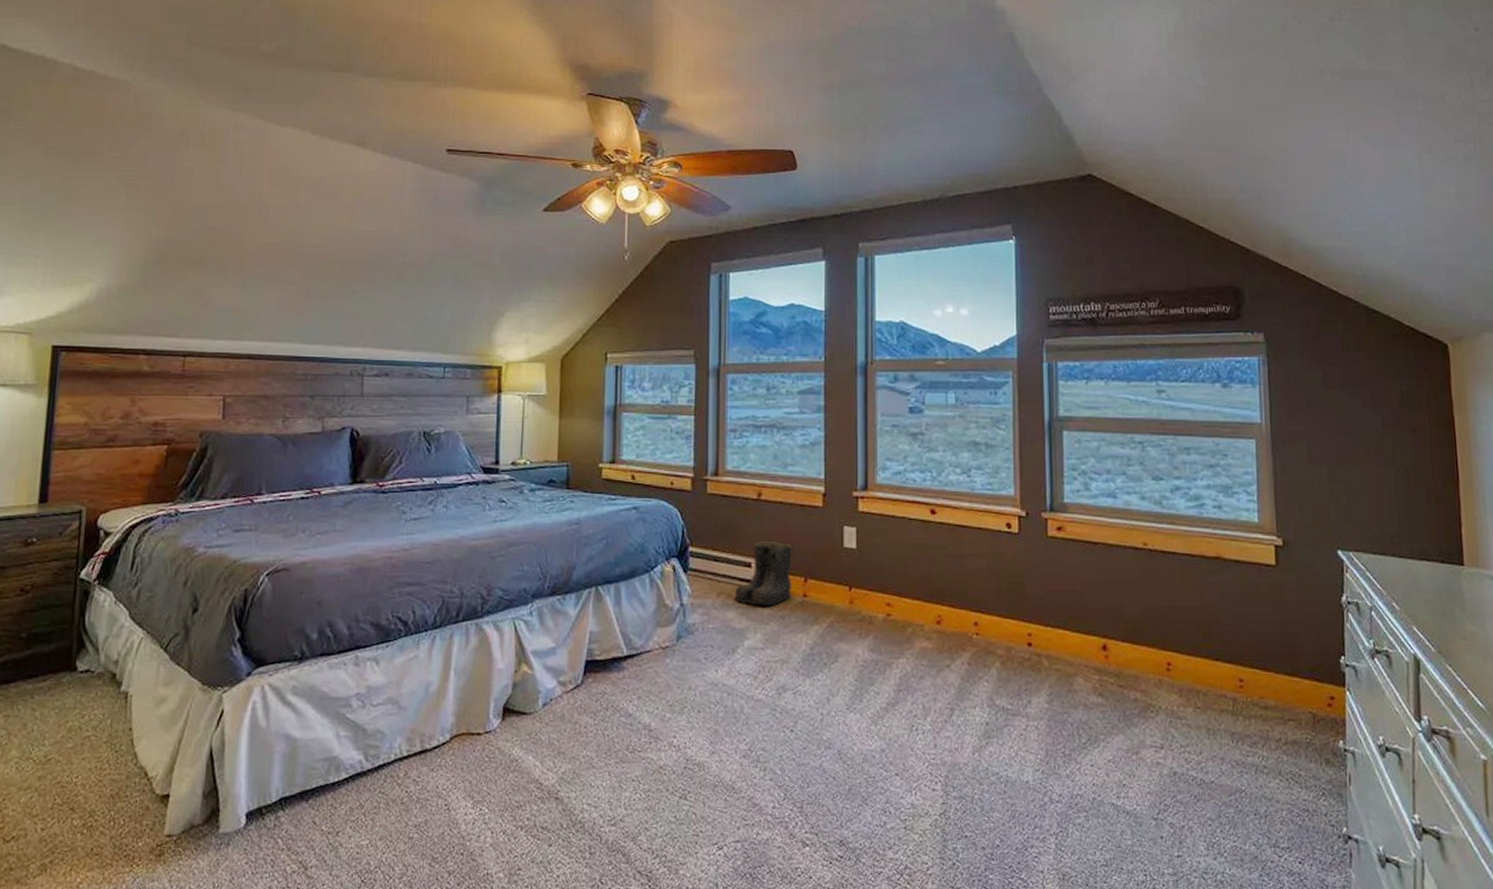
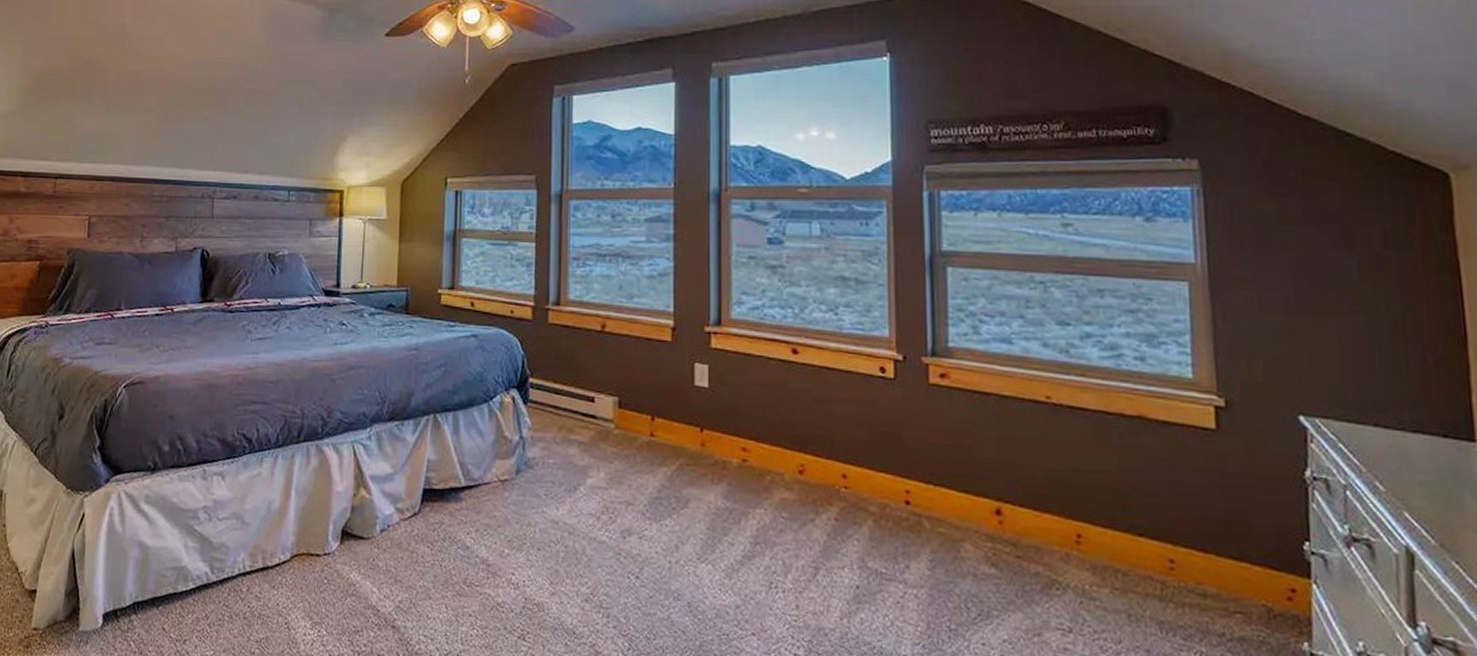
boots: present [733,541,793,606] -> none [575,375,640,444]

